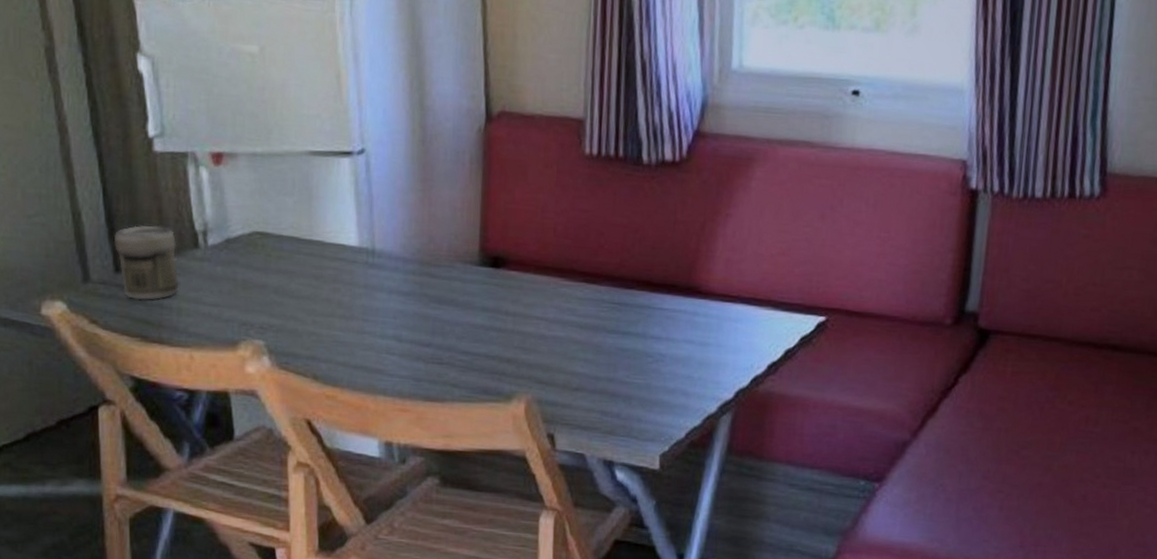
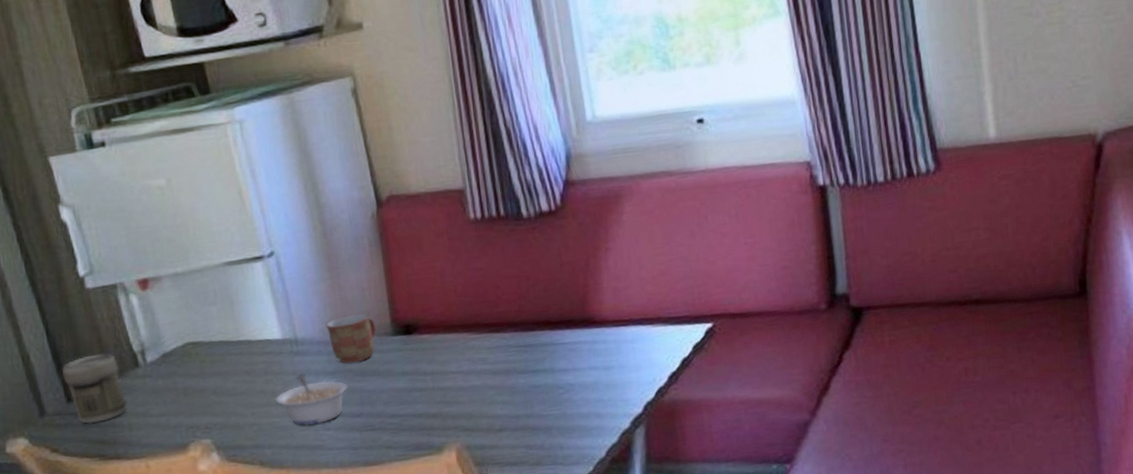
legume: none [341,292,421,346] -> present [276,376,348,426]
mug: none [408,233,463,287] -> present [326,313,376,363]

